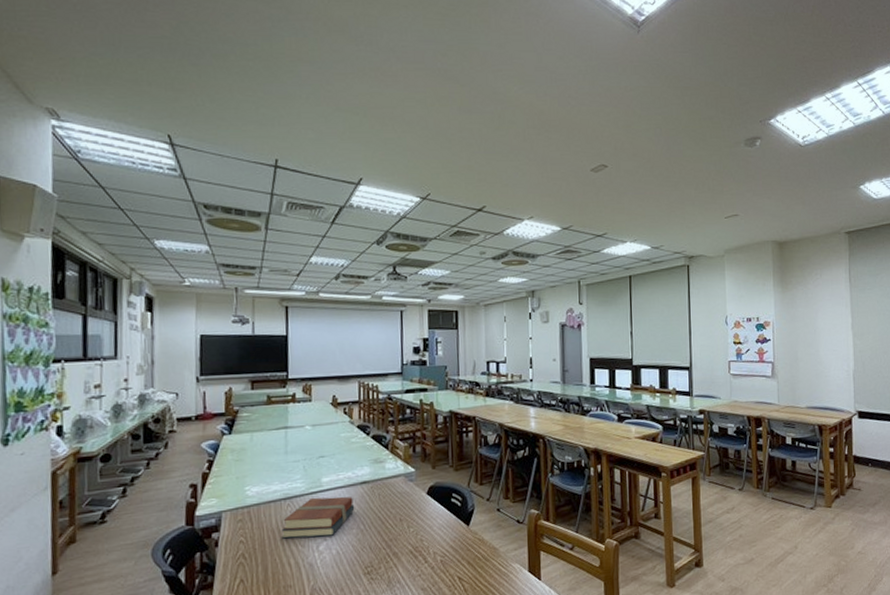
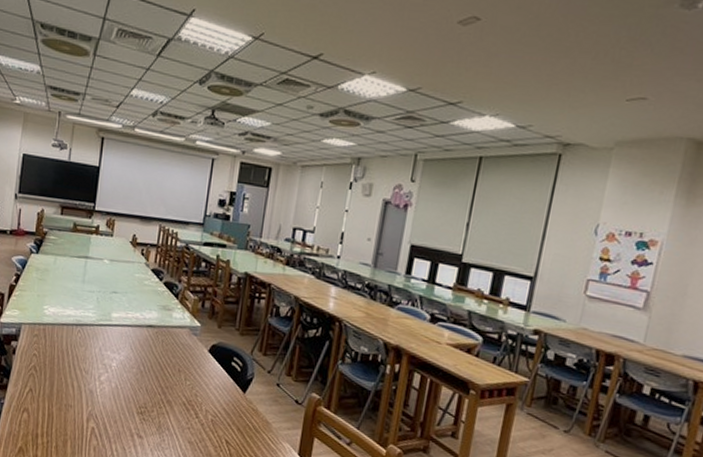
books: present [280,496,355,539] -> none [69,329,138,370]

